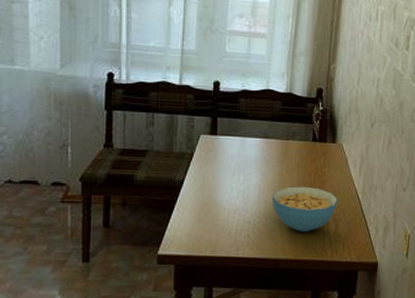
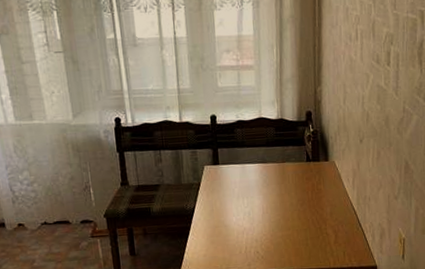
cereal bowl: present [271,186,338,232] -> none [274,203,335,245]

